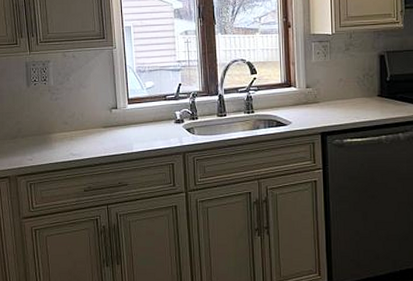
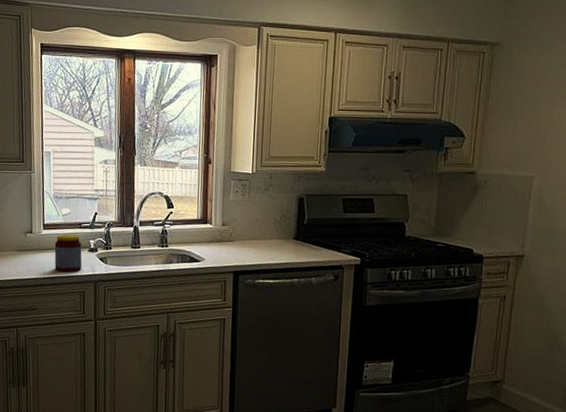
jar: none [140,107,170,145] -> present [54,234,82,272]

